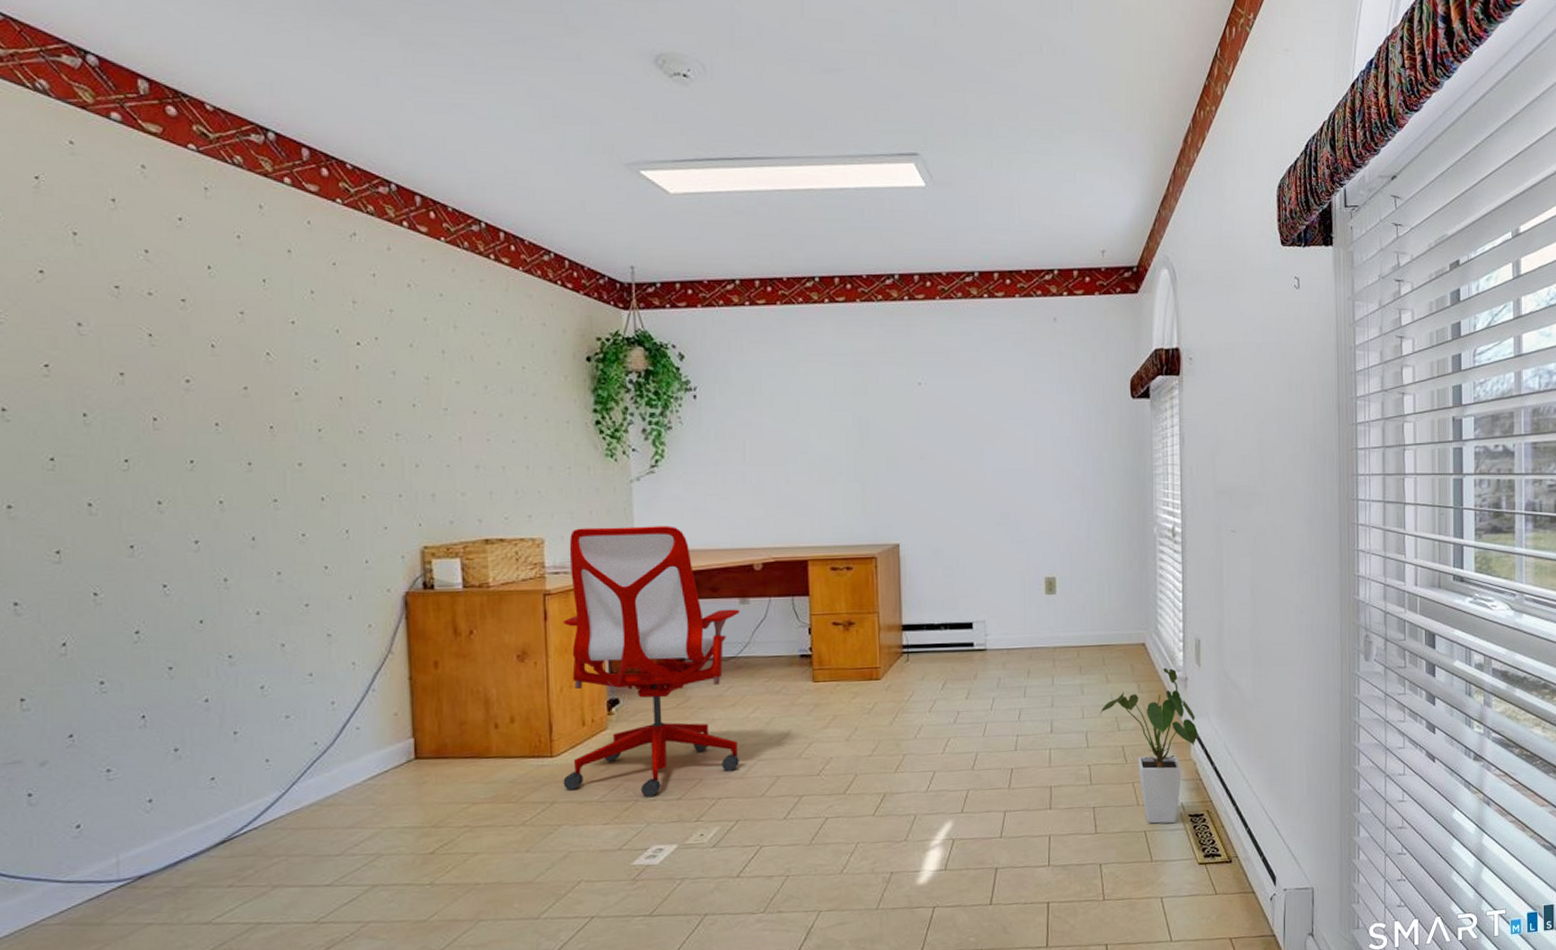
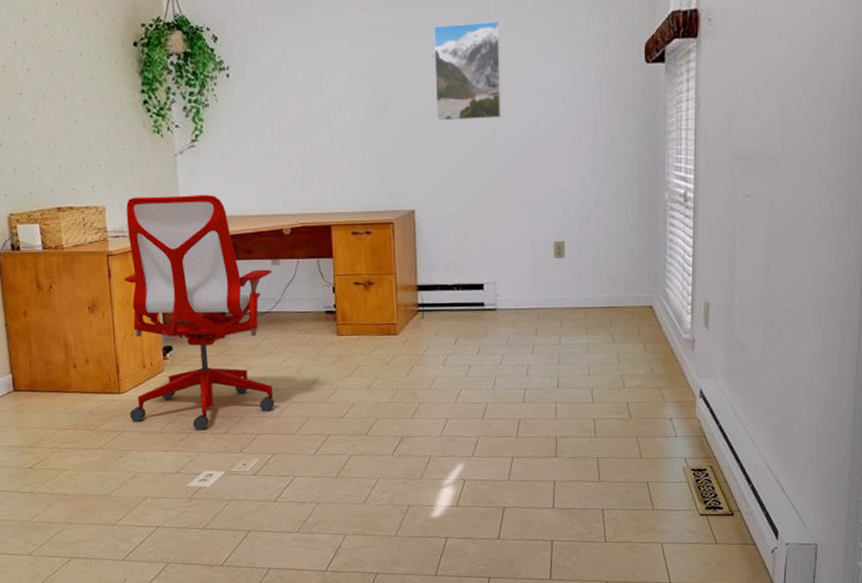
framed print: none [920,351,990,451] -> present [434,21,502,122]
house plant: present [1099,667,1198,824] -> none [605,329,703,477]

